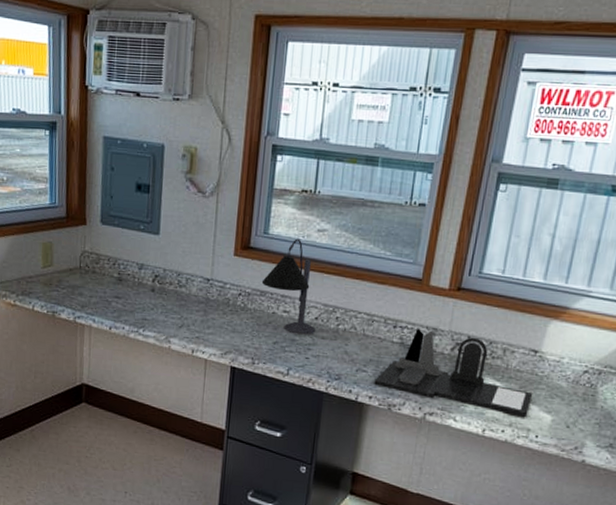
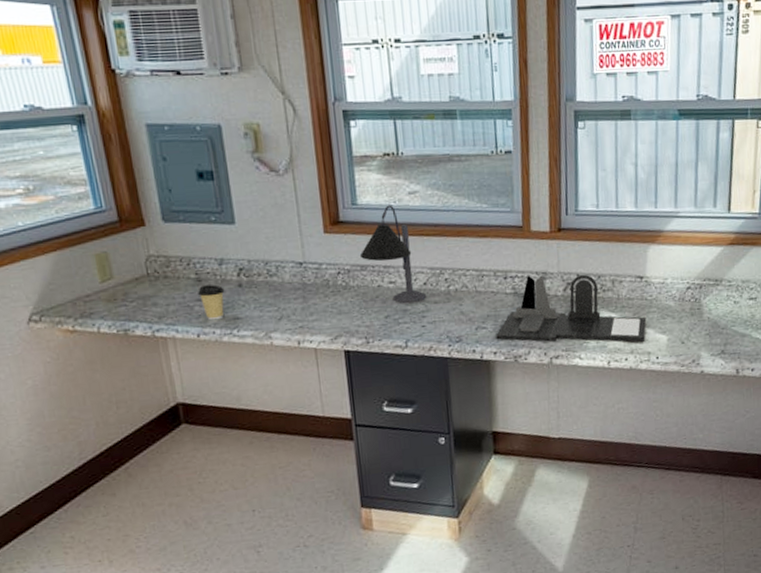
coffee cup: none [117,285,140,318] -> present [198,284,225,321]

